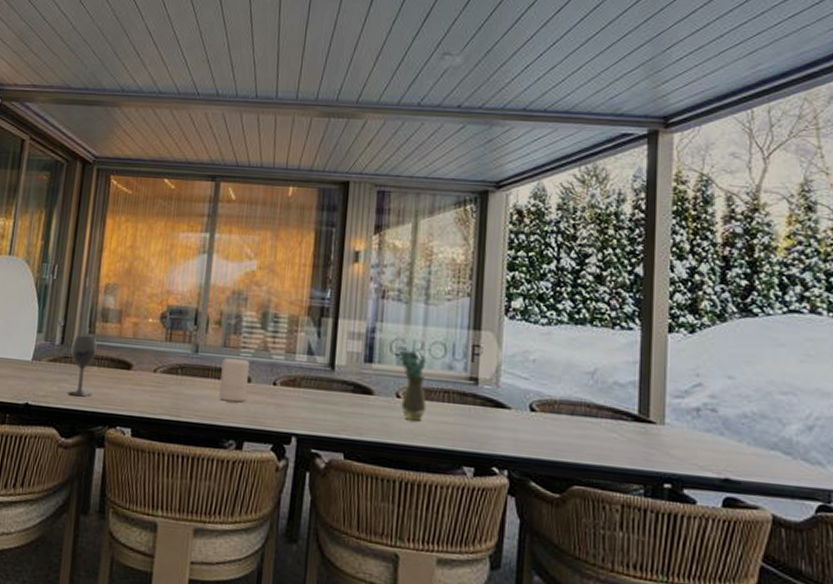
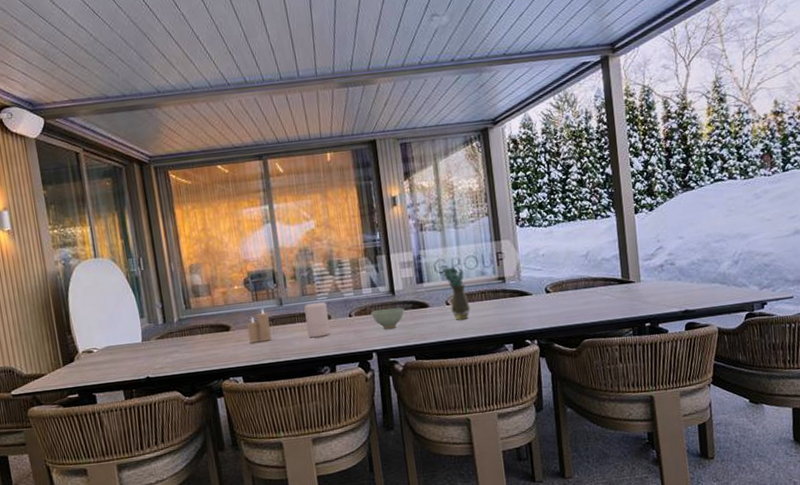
wine glass: present [67,335,97,397] -> none [173,311,201,363]
candle: none [149,352,181,393] -> present [247,308,272,343]
bowl: none [300,384,343,412] -> present [370,307,405,329]

